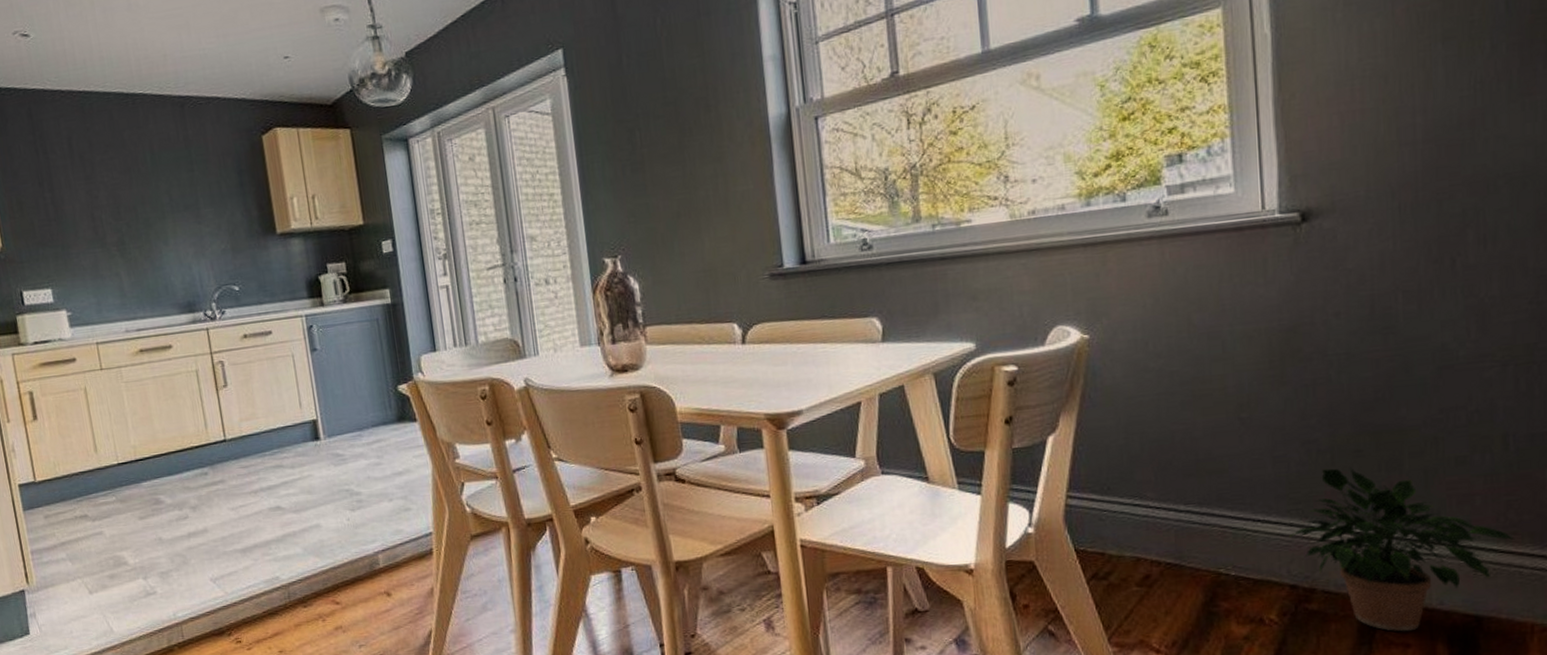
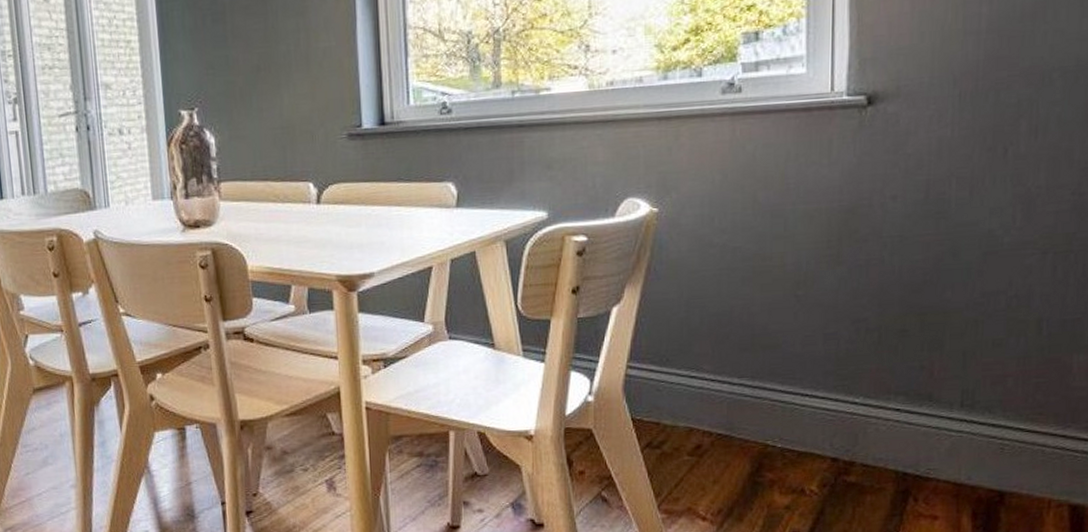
potted plant: present [1290,468,1515,632] -> none [834,347,1041,505]

